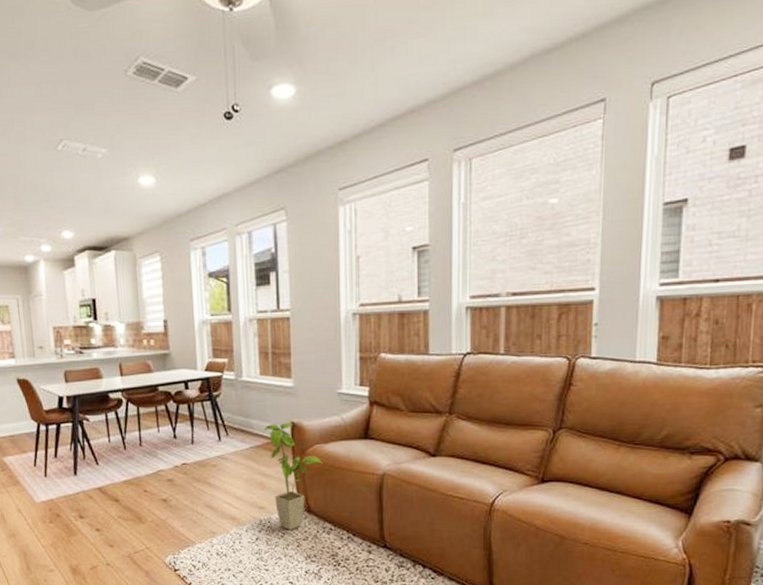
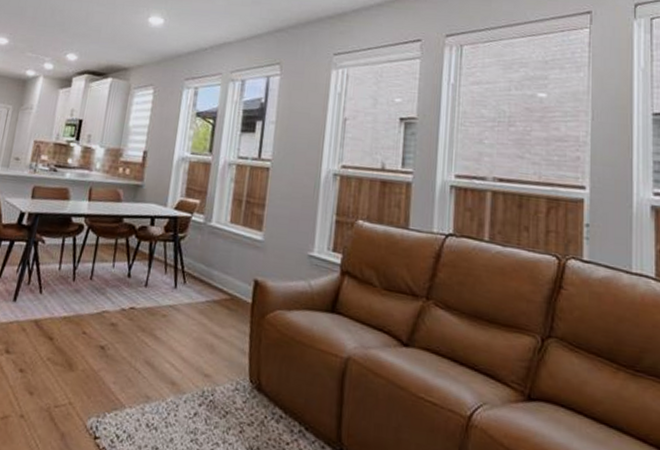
house plant: present [265,423,323,530] -> none [222,278,283,410]

